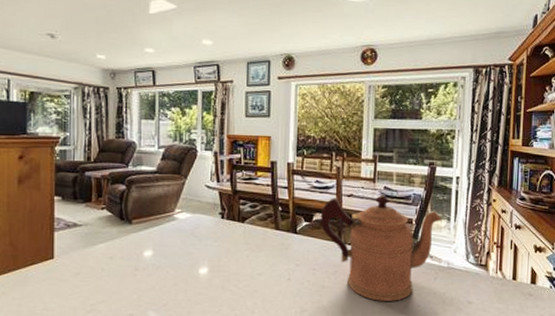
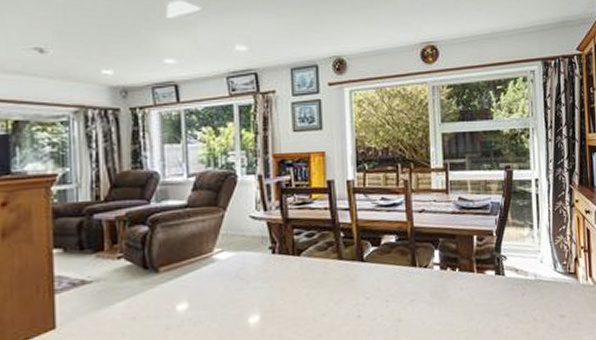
coffeepot: present [320,194,441,301] -> none [389,206,523,328]

